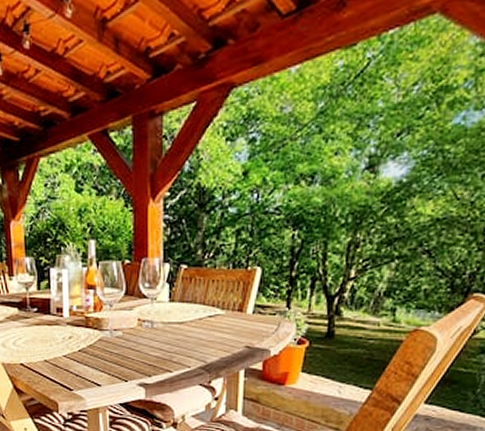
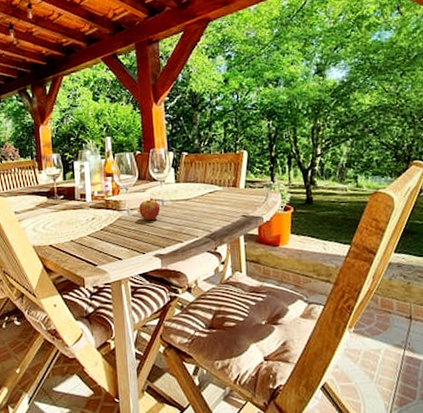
fruit: none [124,319,149,345] -> present [139,199,161,221]

